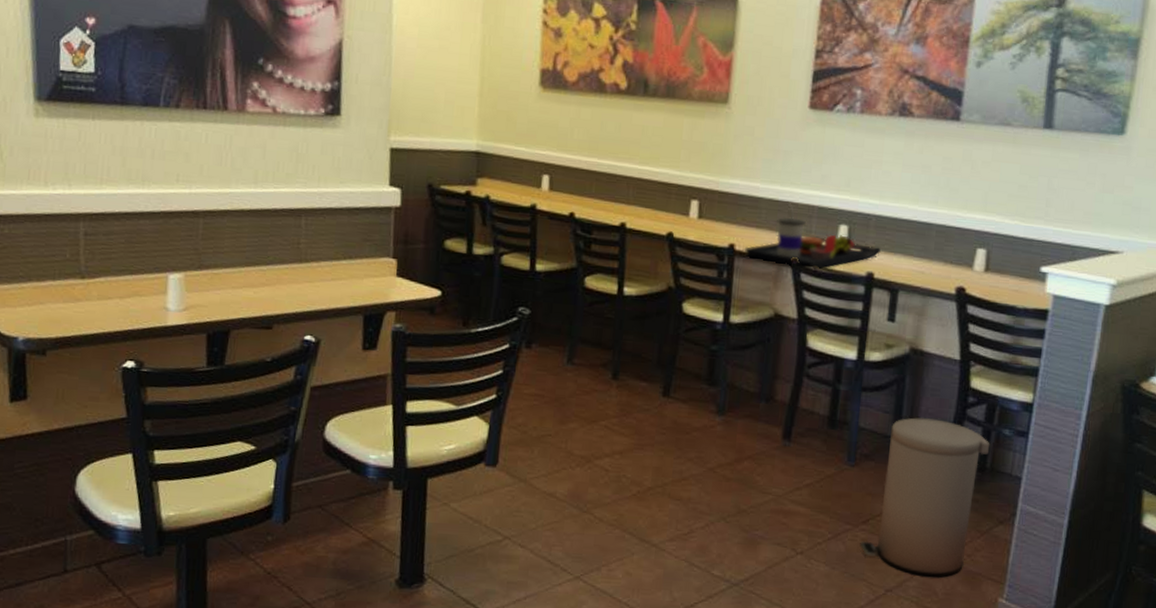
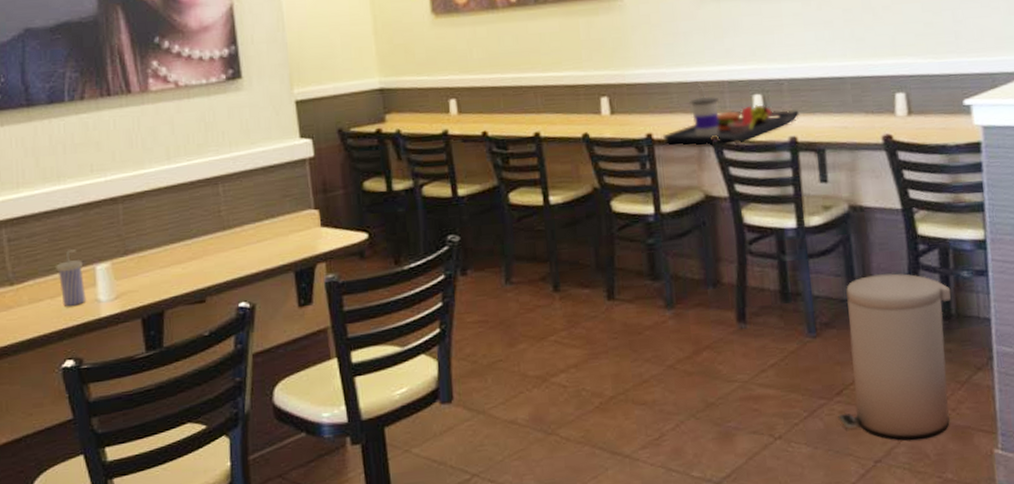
beverage cup: none [128,254,157,310] -> present [54,249,87,306]

